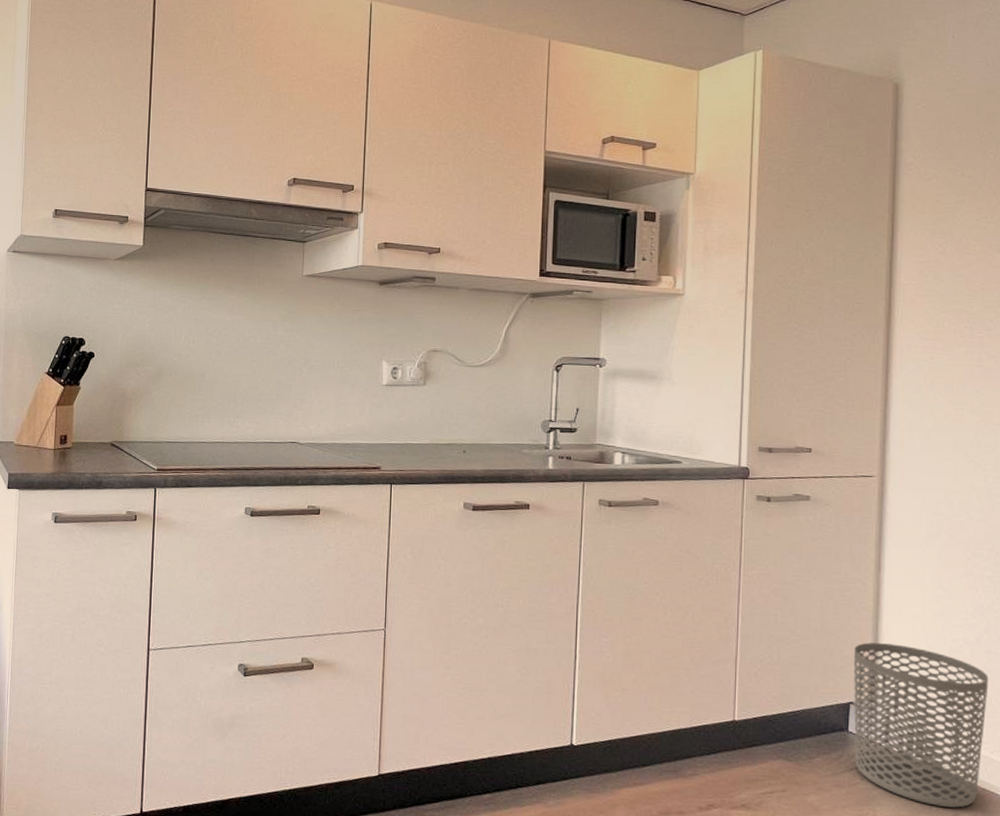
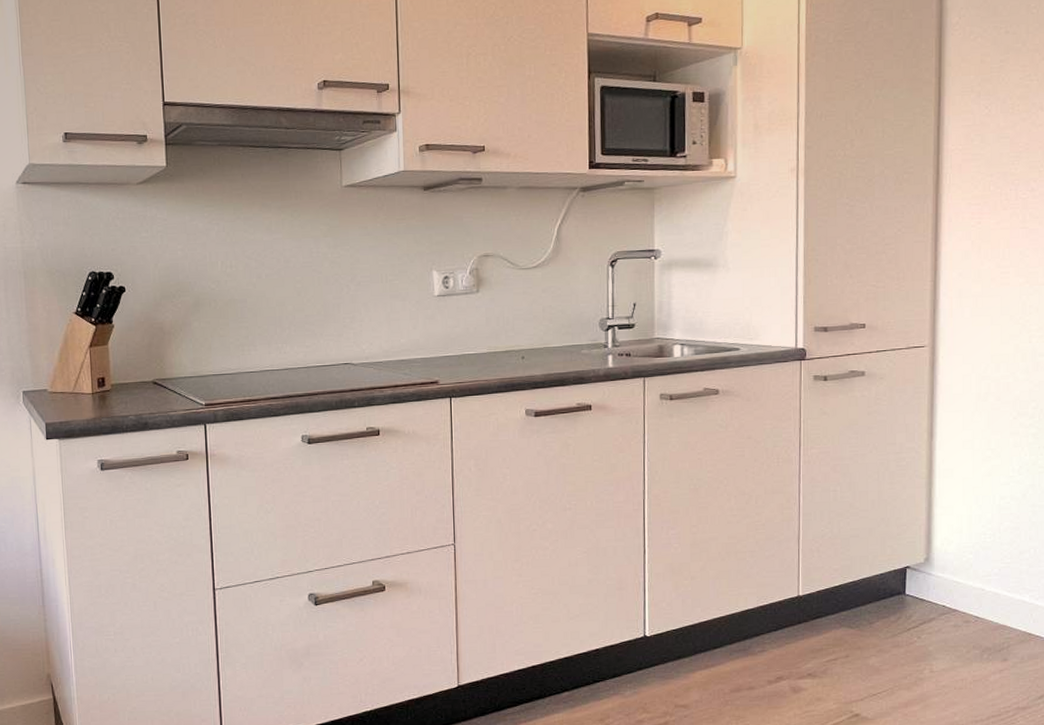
waste bin: present [853,642,989,808] -> none [909,507,1034,654]

